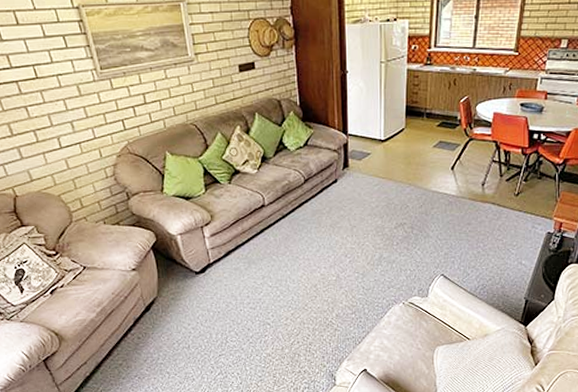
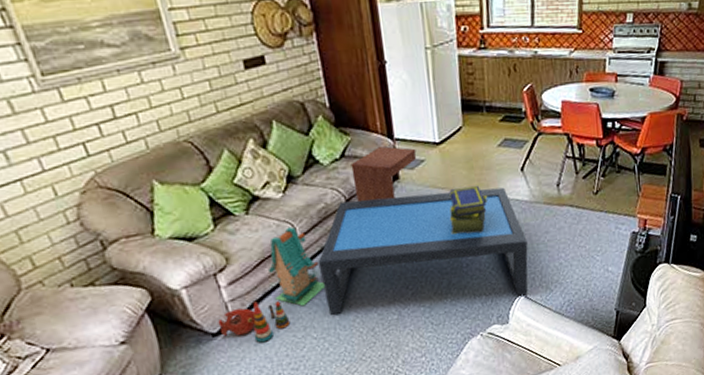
stacking toy: none [200,251,253,284] -> present [218,300,291,343]
toy house: none [240,197,281,260] -> present [267,226,325,306]
coffee table: none [278,181,451,275] -> present [317,187,528,316]
side table: none [311,140,365,183] -> present [351,146,417,202]
stack of books: none [386,178,421,218] -> present [449,185,488,235]

